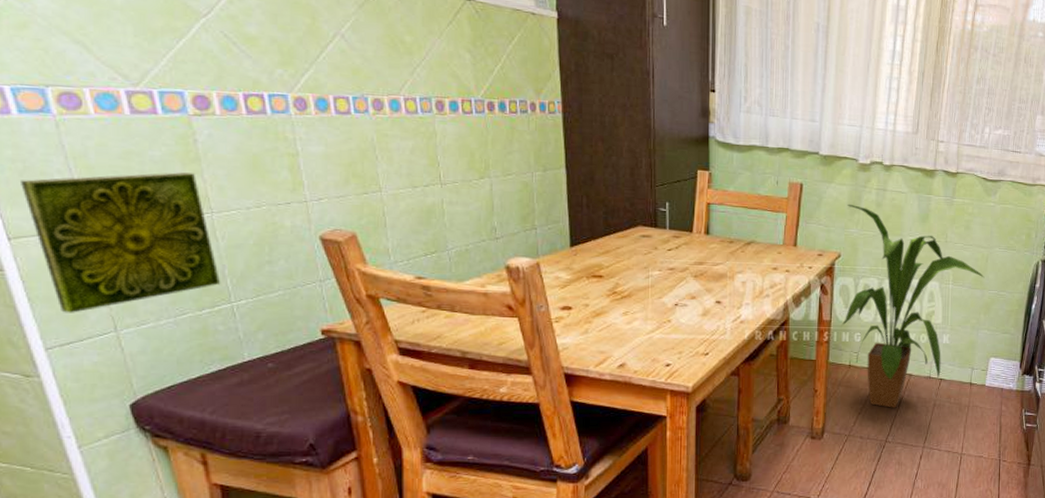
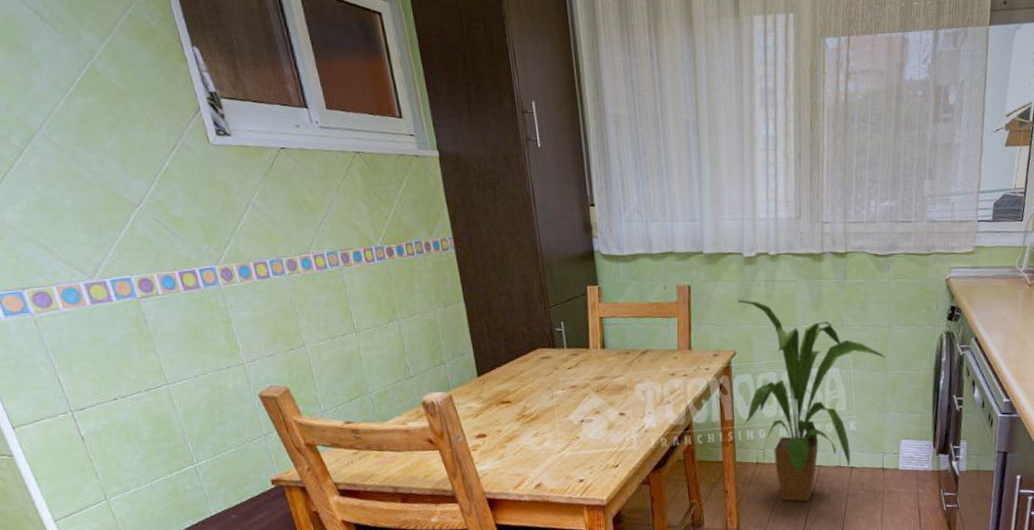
decorative tile: present [21,172,220,313] -> none [15,350,183,488]

